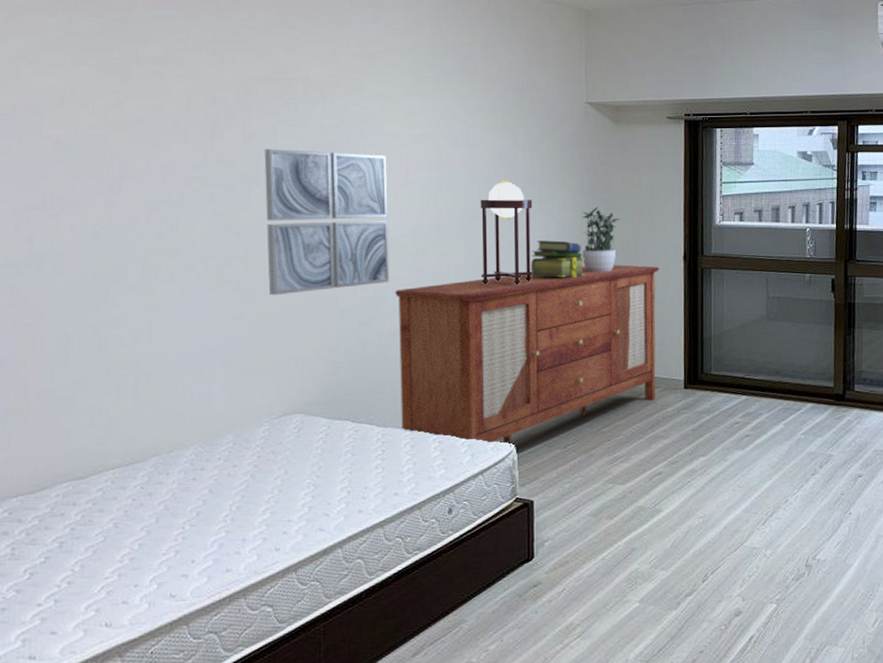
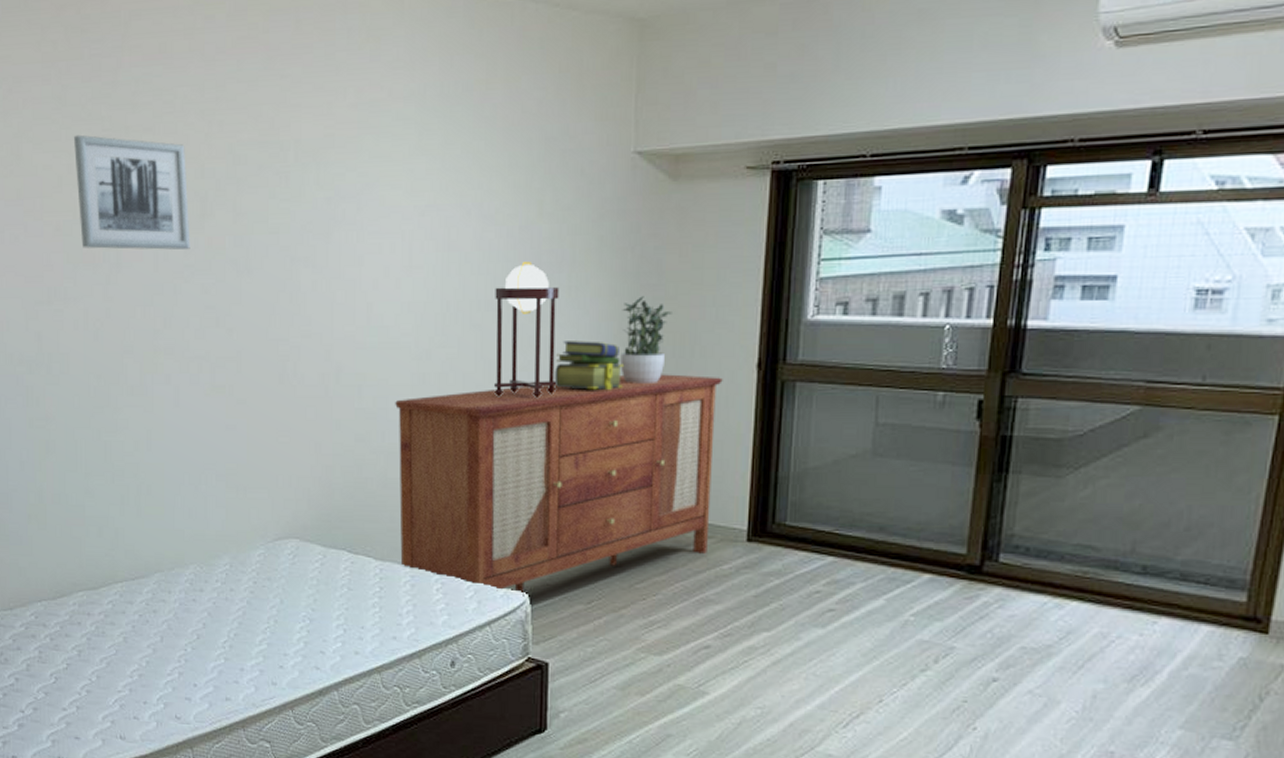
wall art: none [79,61,200,163] -> present [74,134,190,250]
wall art: present [264,148,389,296] -> none [255,229,389,403]

